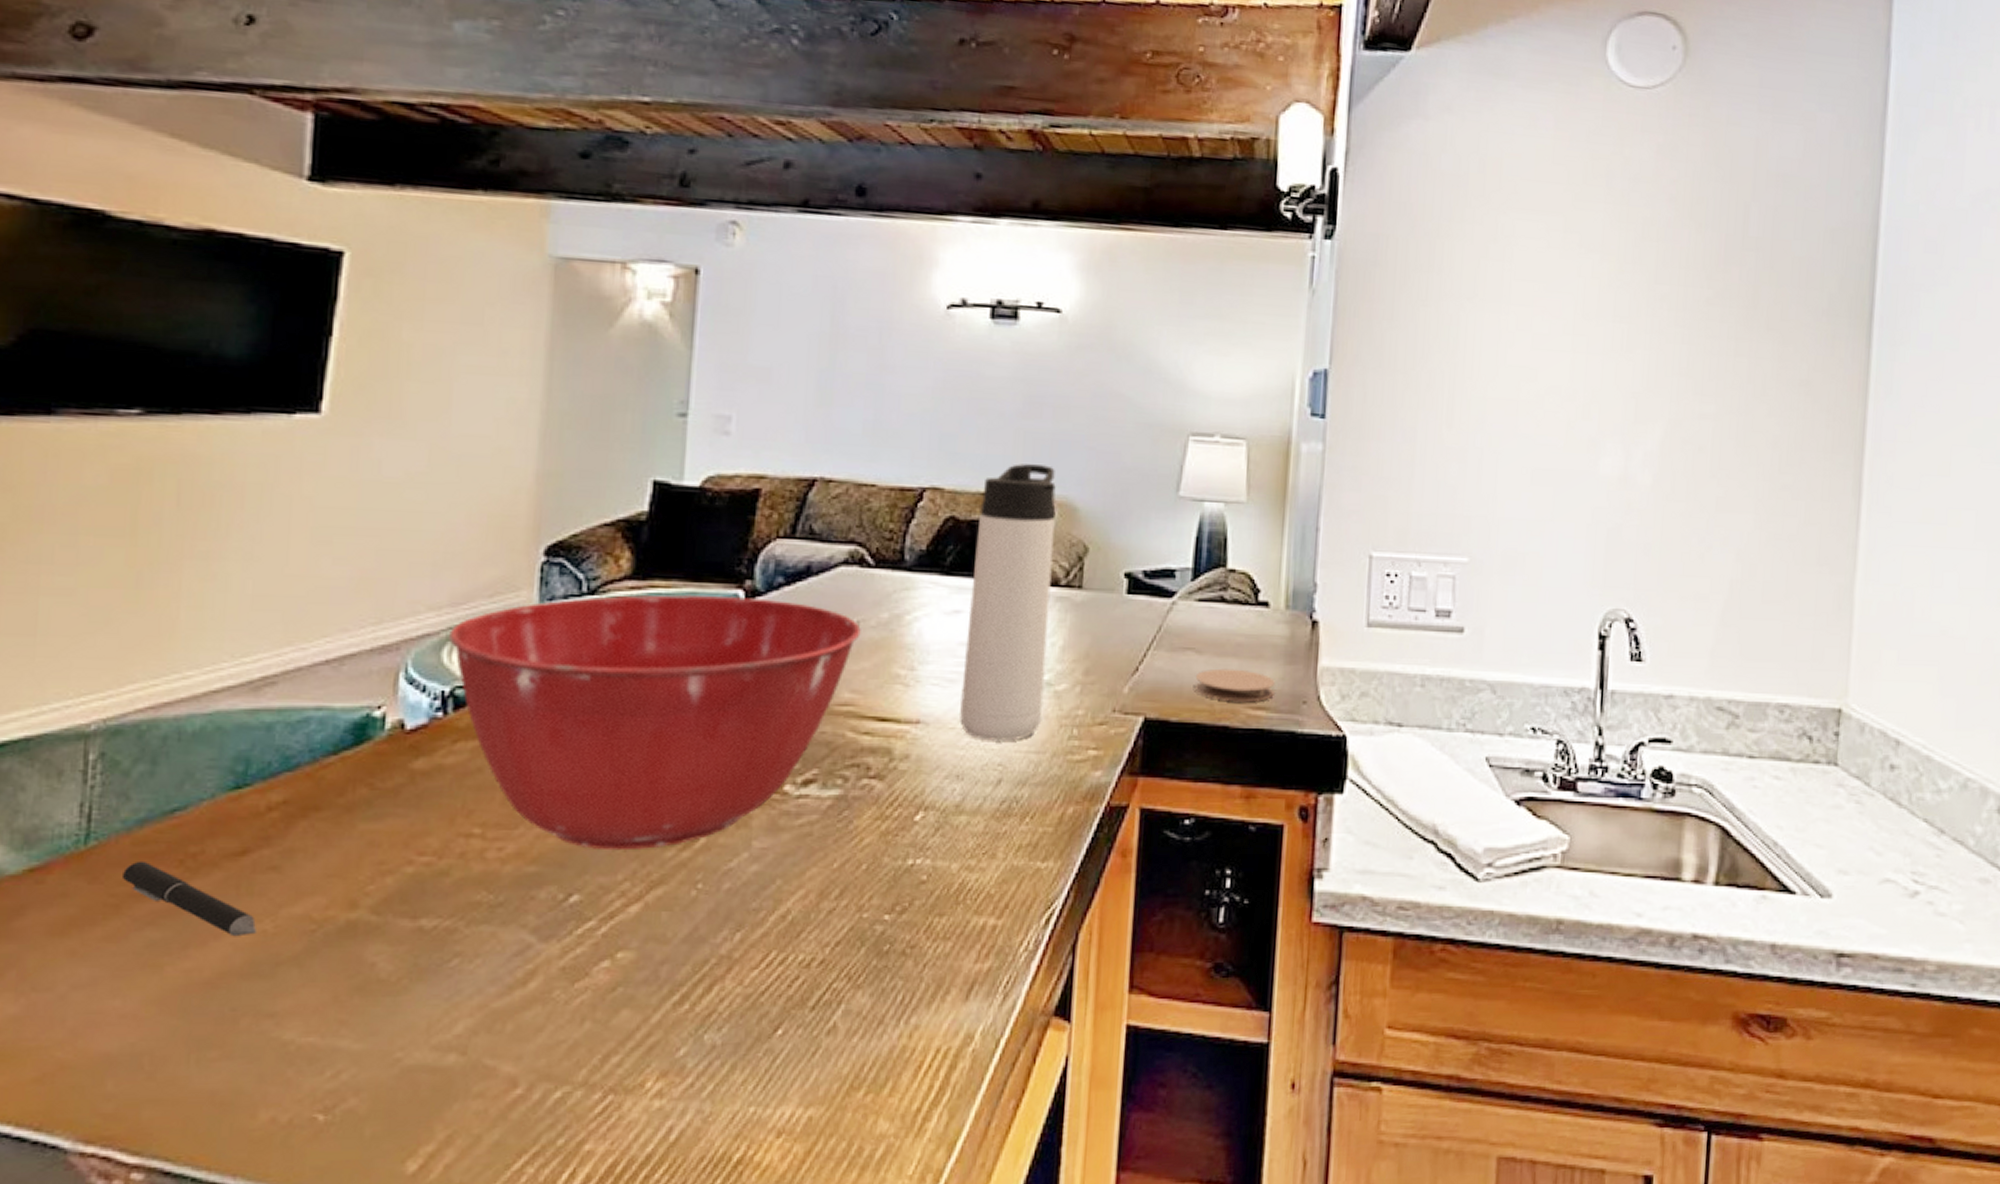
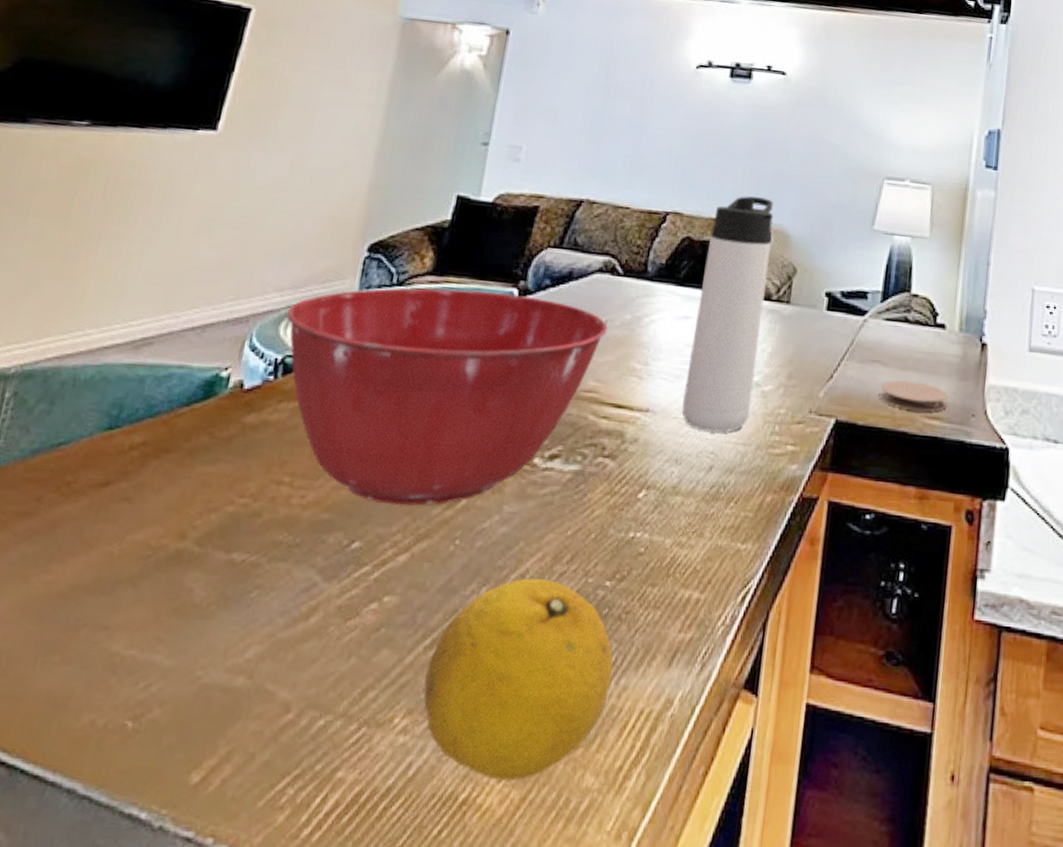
pen: present [123,860,258,937] -> none [13,484,106,556]
fruit: none [677,917,900,1136] -> present [423,578,613,781]

